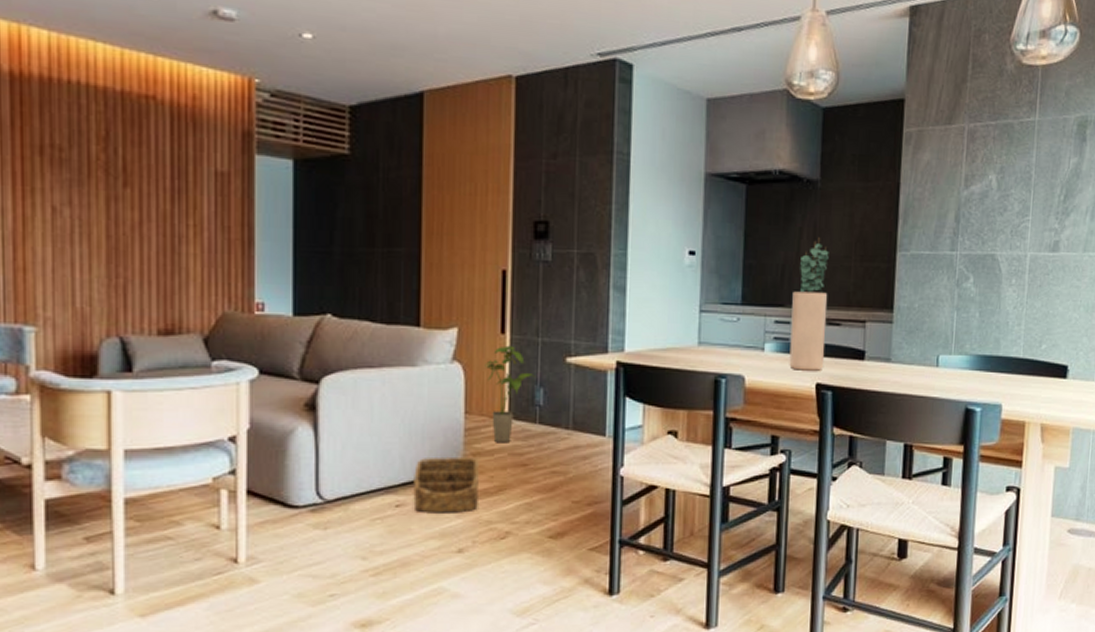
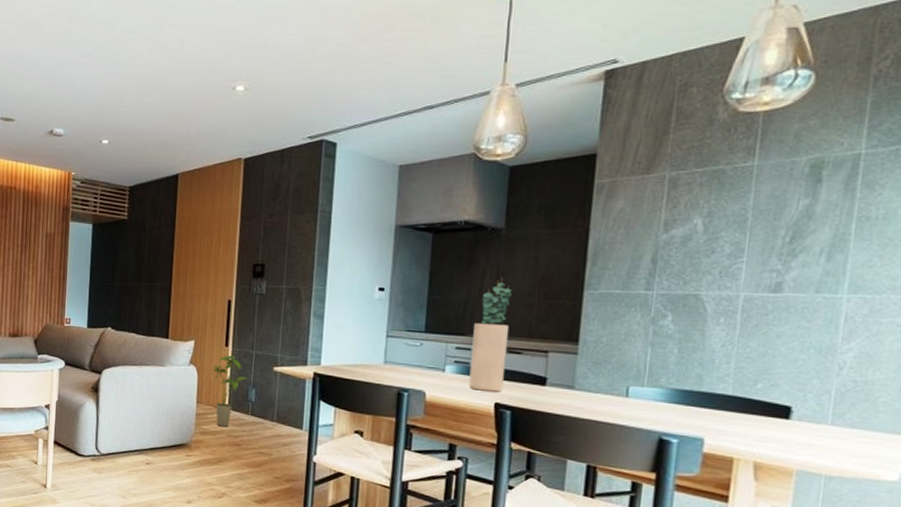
basket: present [413,456,479,513] -> none [158,432,205,474]

